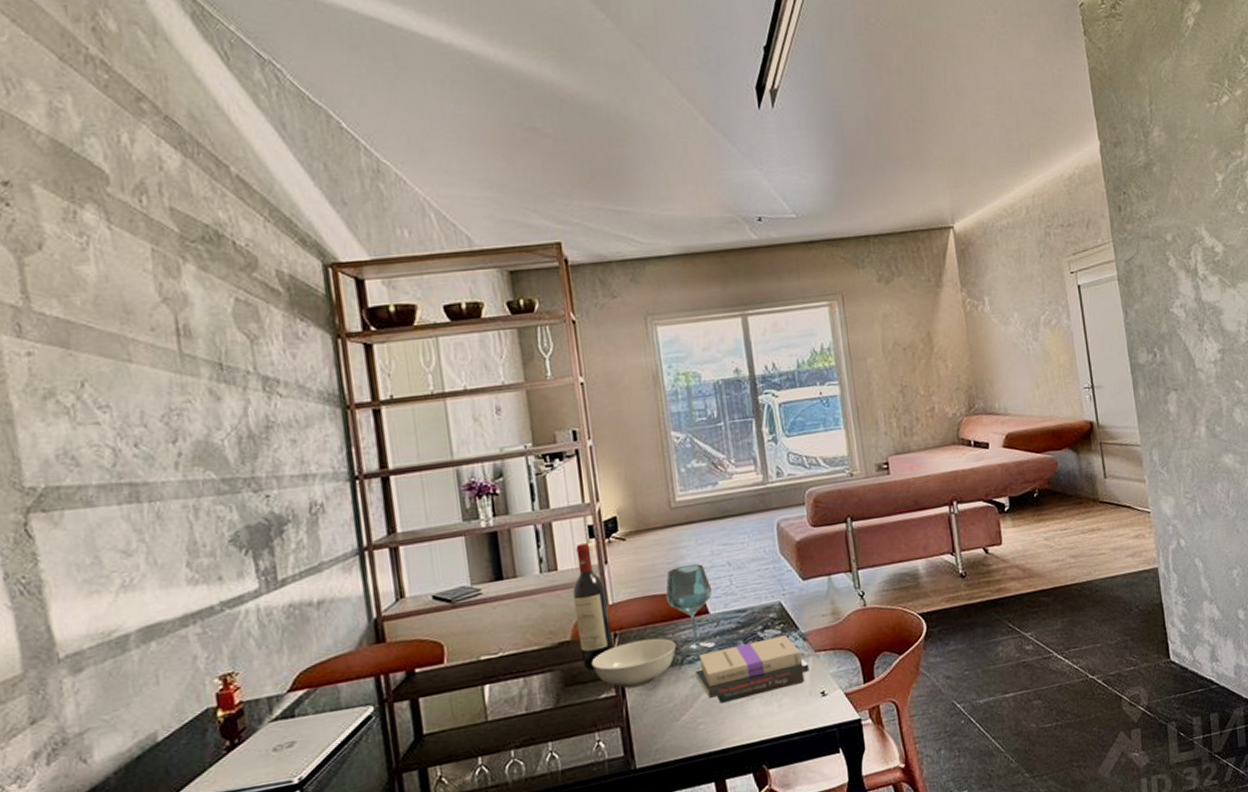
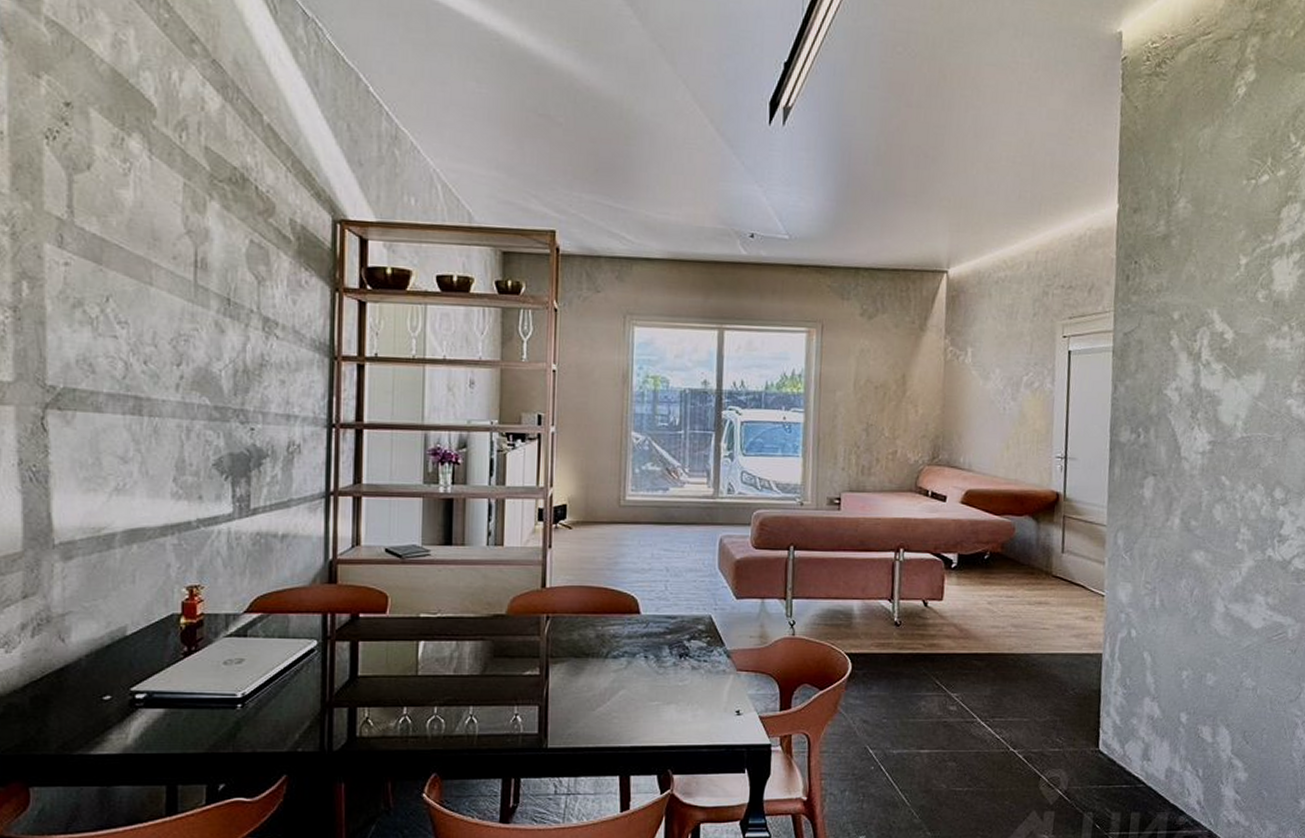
wine bottle: present [573,543,615,670] -> none [513,525,546,646]
bowl: present [591,638,676,689] -> none [521,626,604,670]
wine glass: present [665,564,715,657] -> none [601,564,647,652]
books: present [696,635,810,703] -> none [618,649,729,702]

